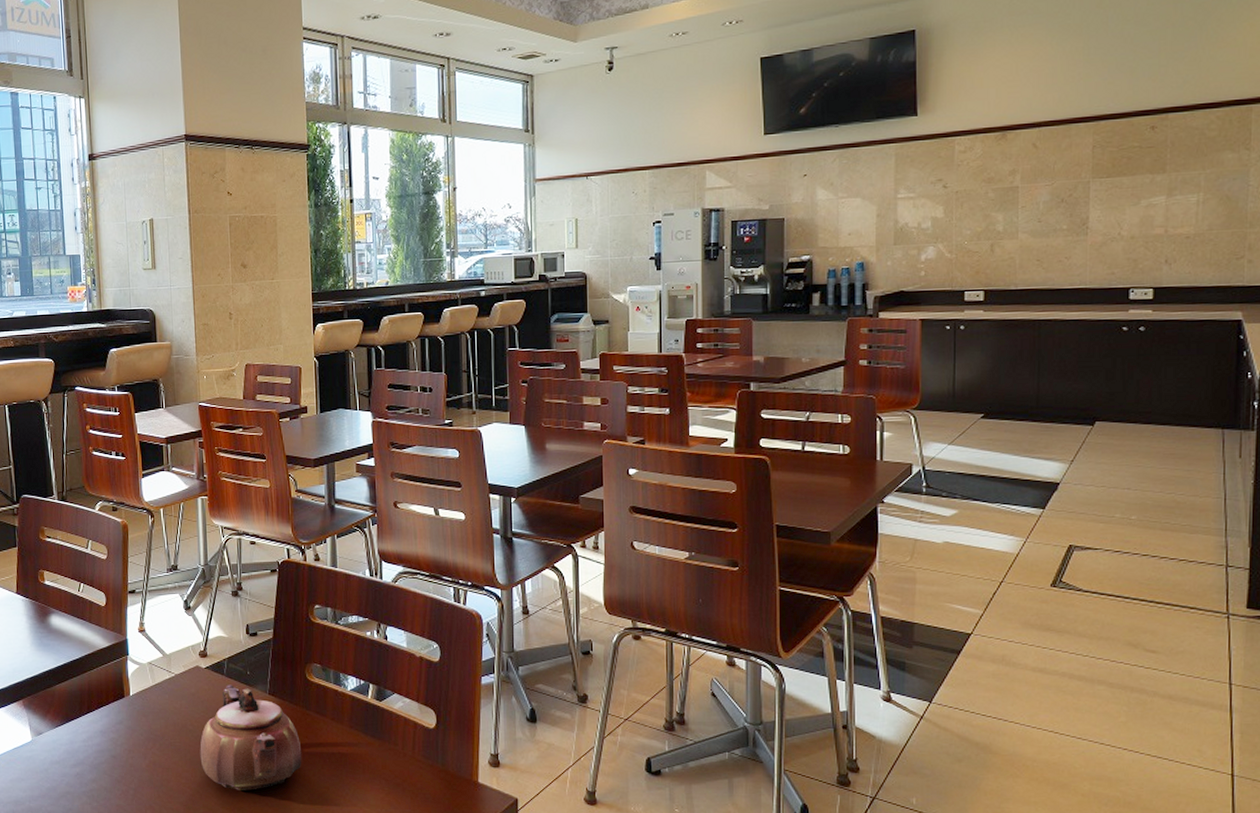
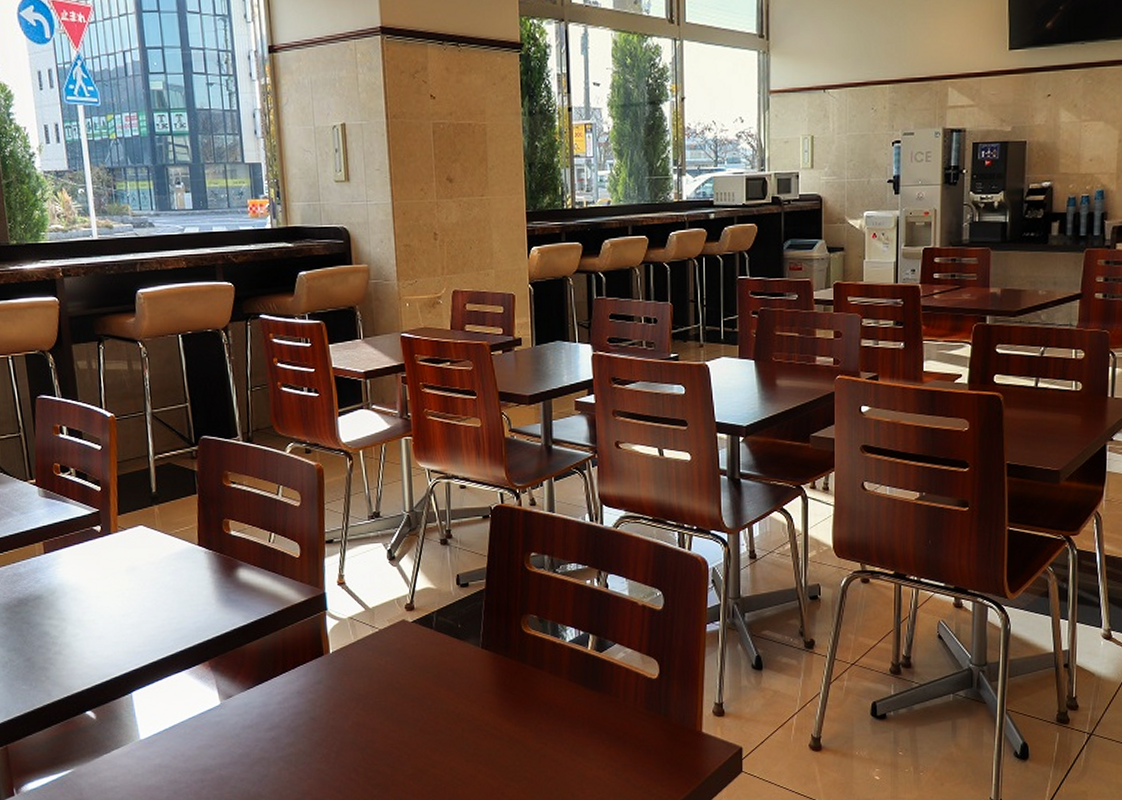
teapot: present [200,685,302,790] -> none [407,639,518,749]

